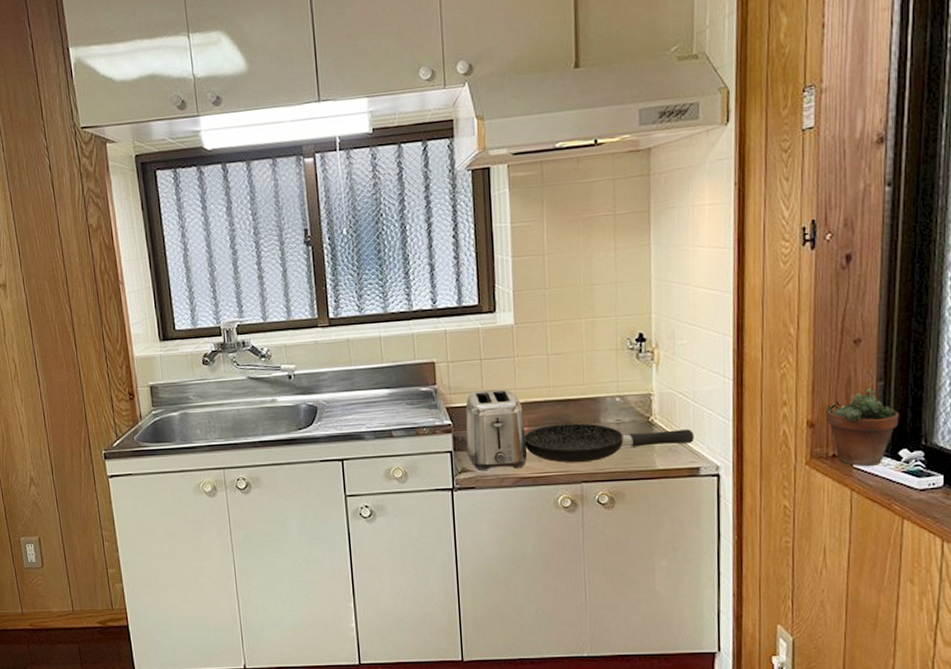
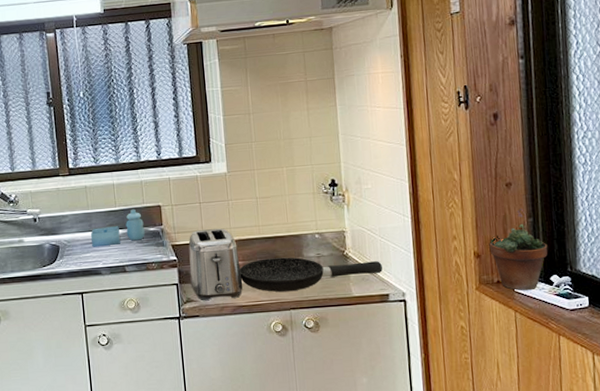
soap dispenser: none [354,365,417,409] -> present [91,209,146,247]

